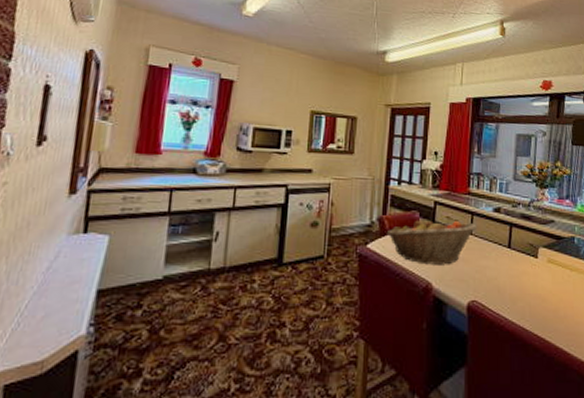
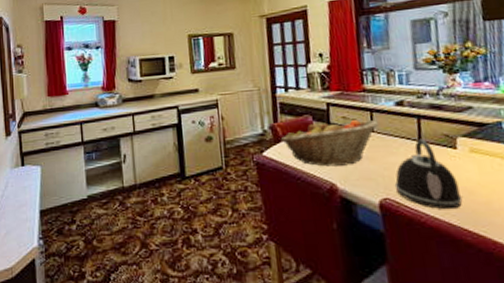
kettle: none [482,246,536,315] -> present [394,139,463,210]

